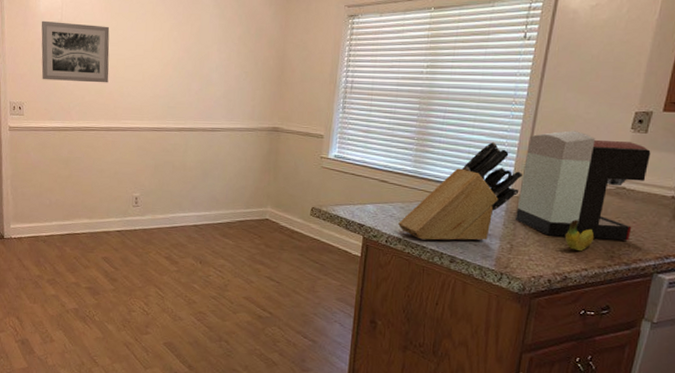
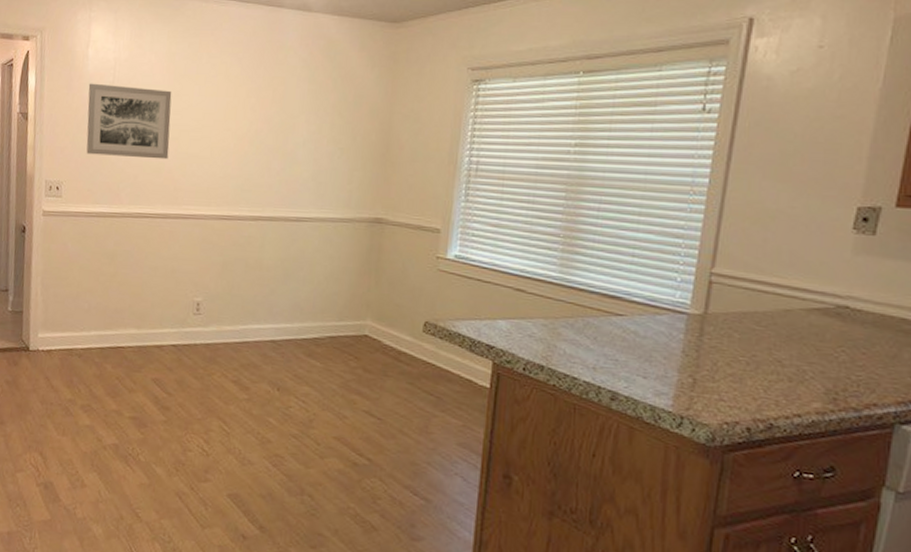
knife block: present [398,141,523,241] -> none [540,241,708,373]
coffee maker: present [516,130,651,241] -> none [699,230,882,378]
fruit: present [564,220,595,252] -> none [767,347,809,391]

